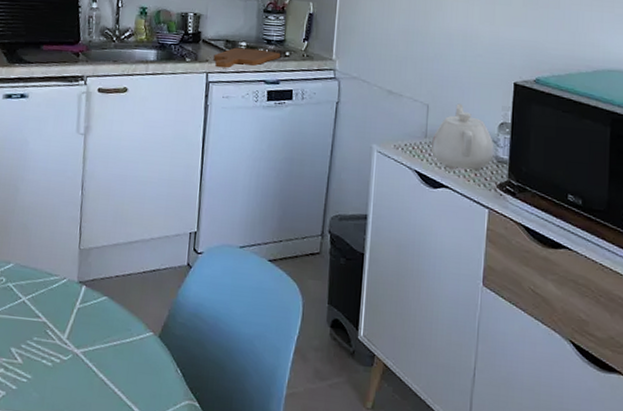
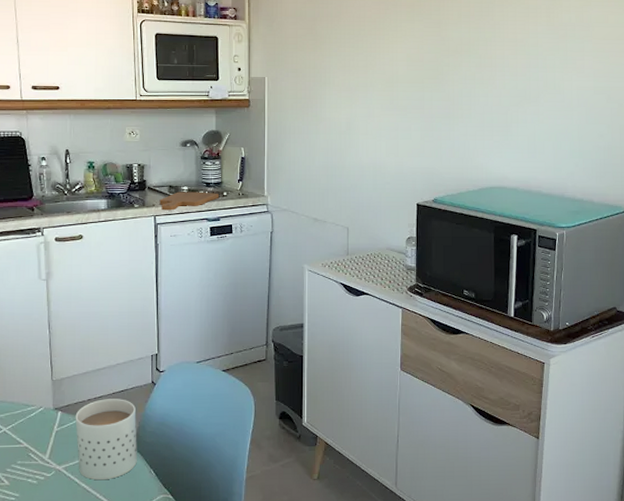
mug: none [98,277,168,374] -> present [75,399,137,481]
teapot: present [430,103,494,170] -> none [352,224,404,279]

